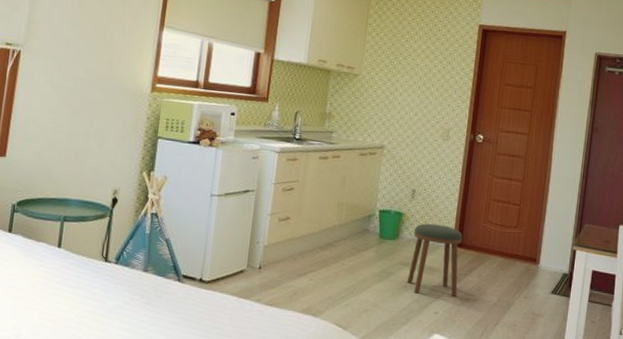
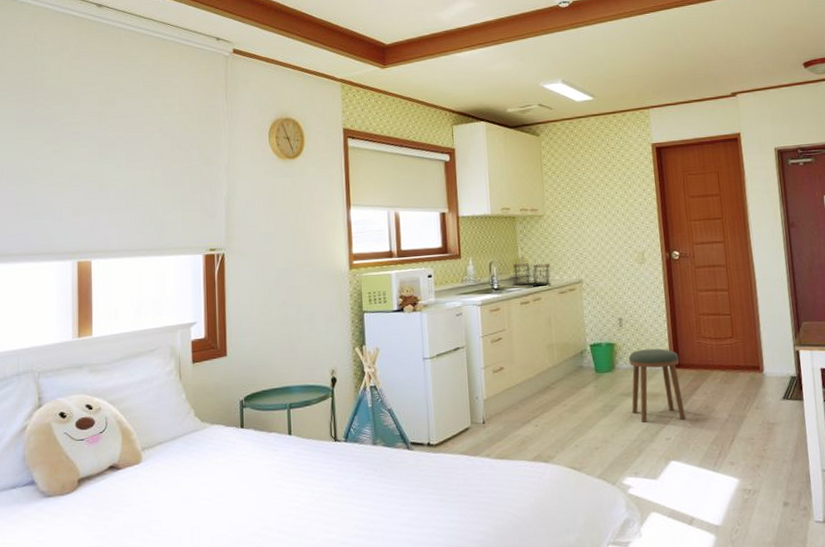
dish rack: none [314,117,356,146] -> present [512,263,551,287]

